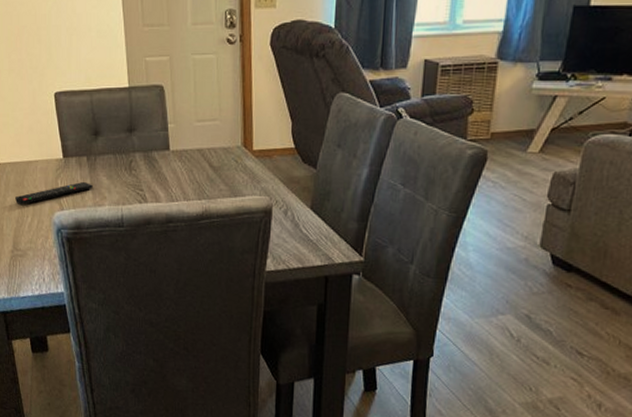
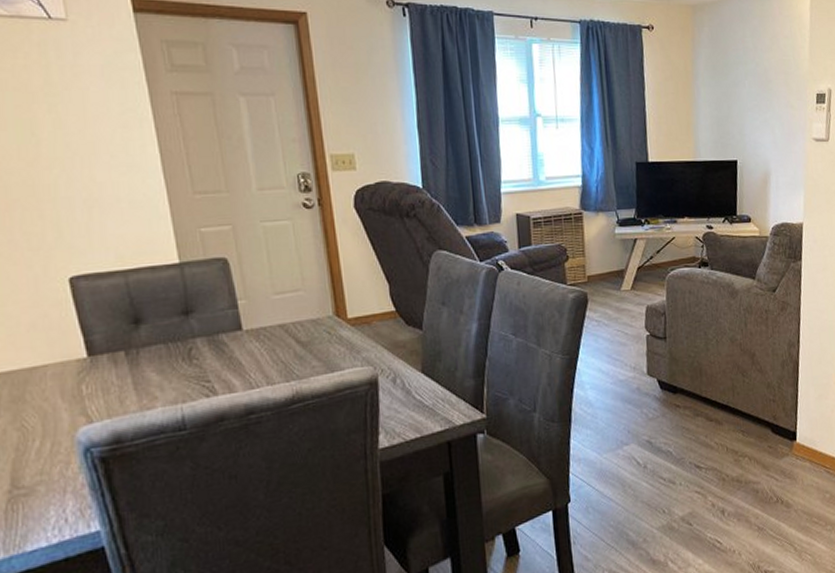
remote control: present [15,181,93,205] -> none [12,381,137,426]

